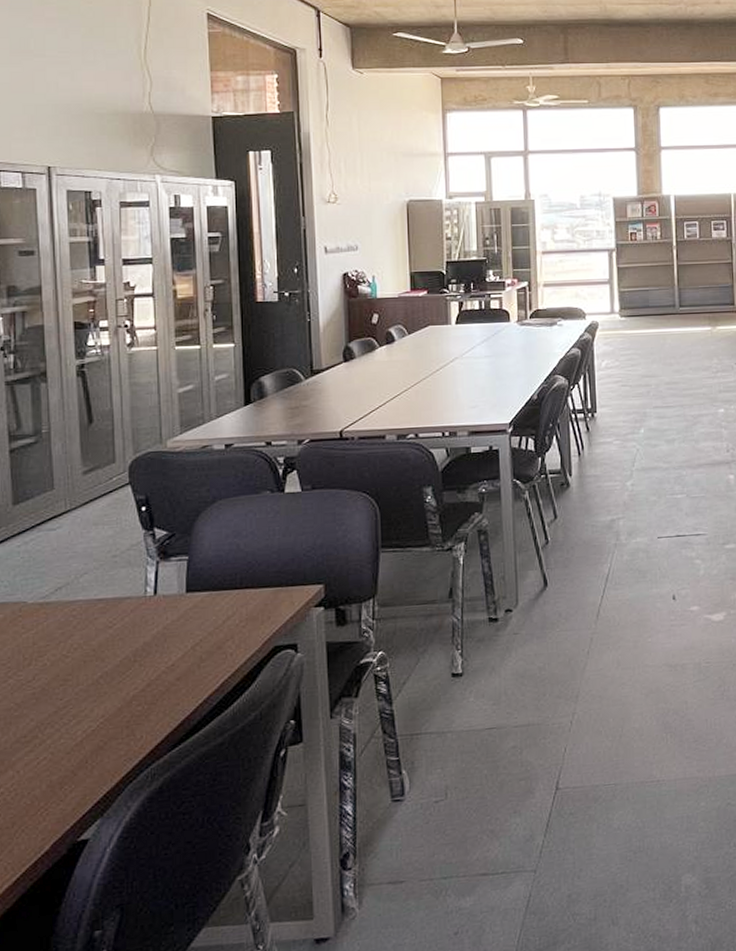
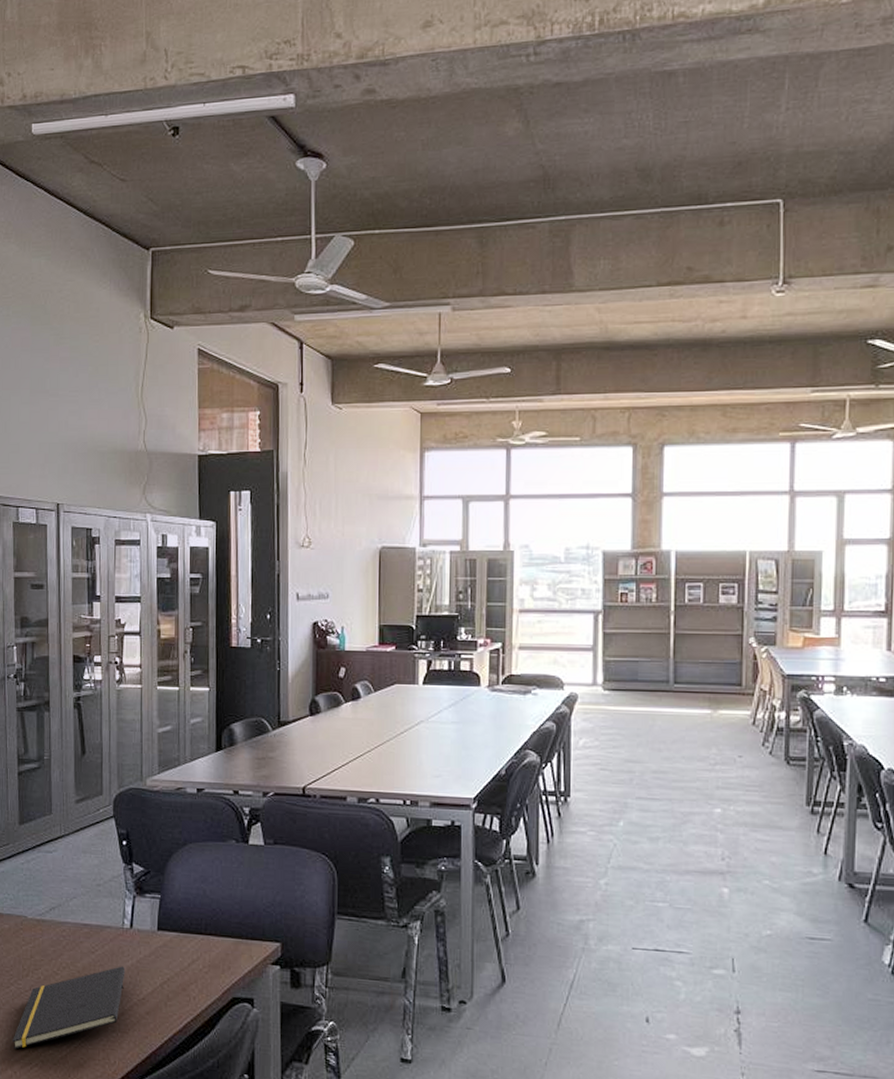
notepad: none [12,635,150,747] -> present [11,966,126,1050]

